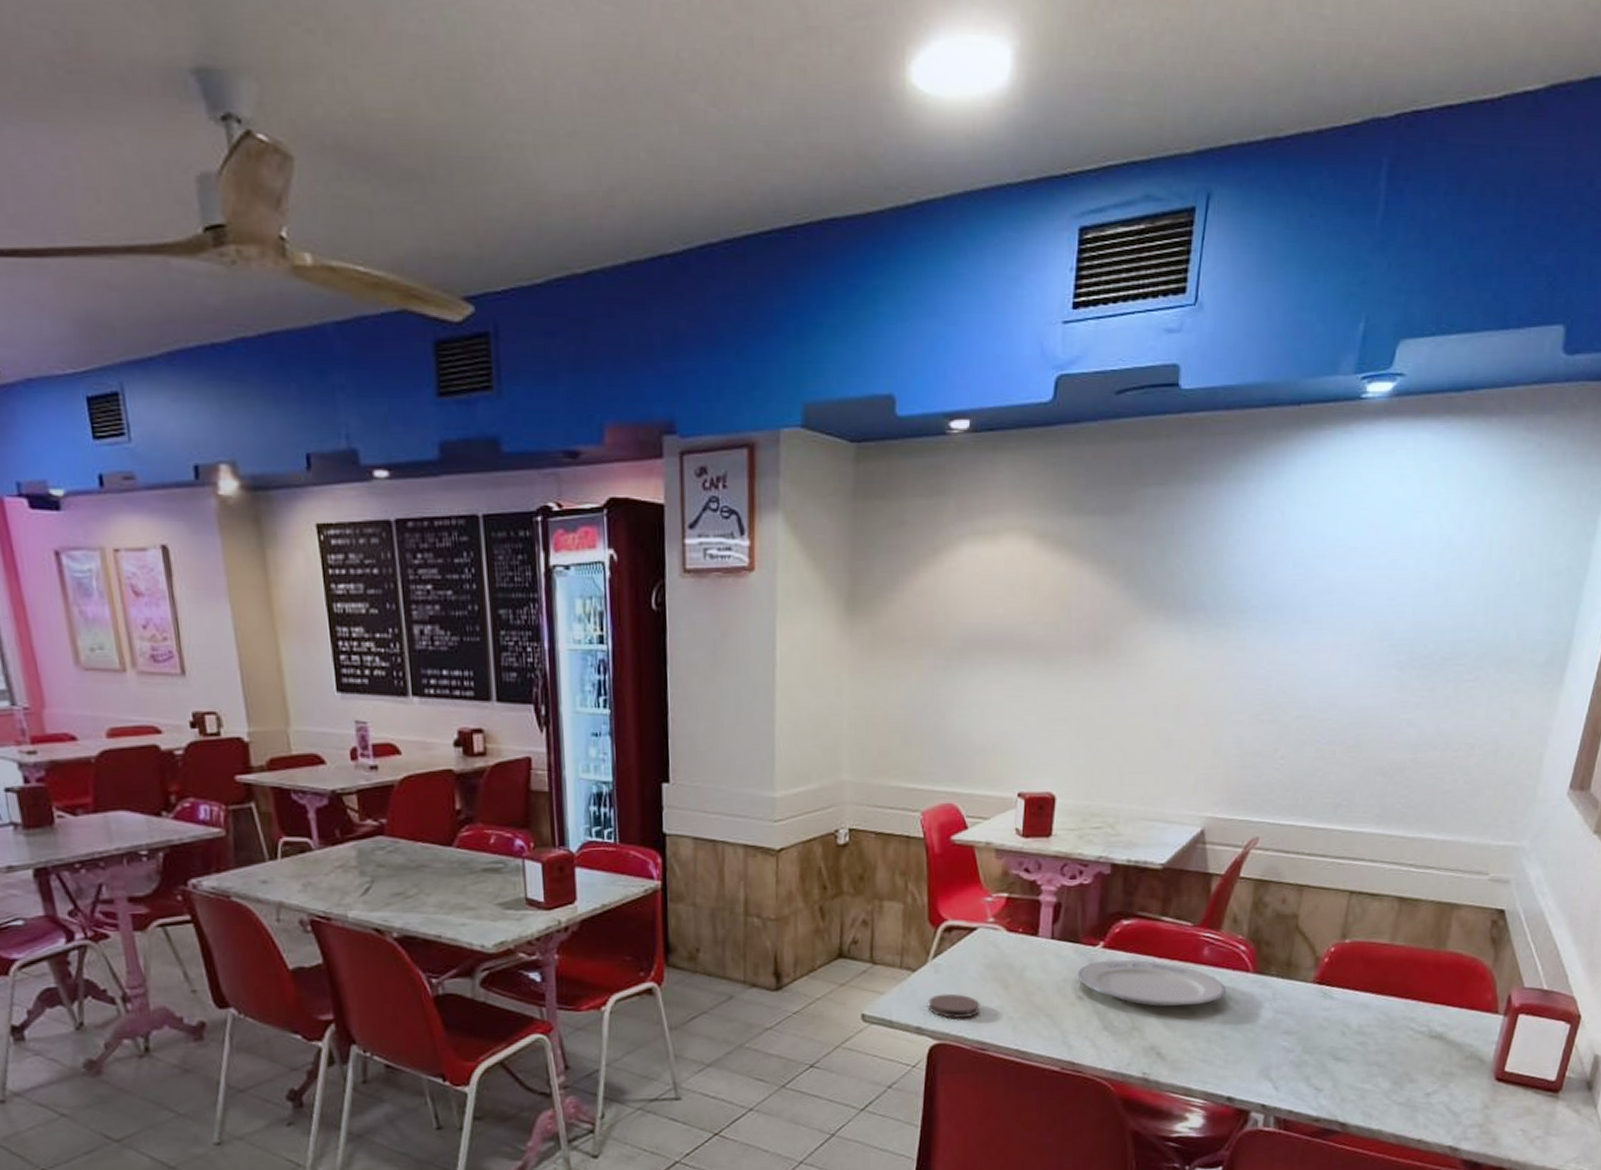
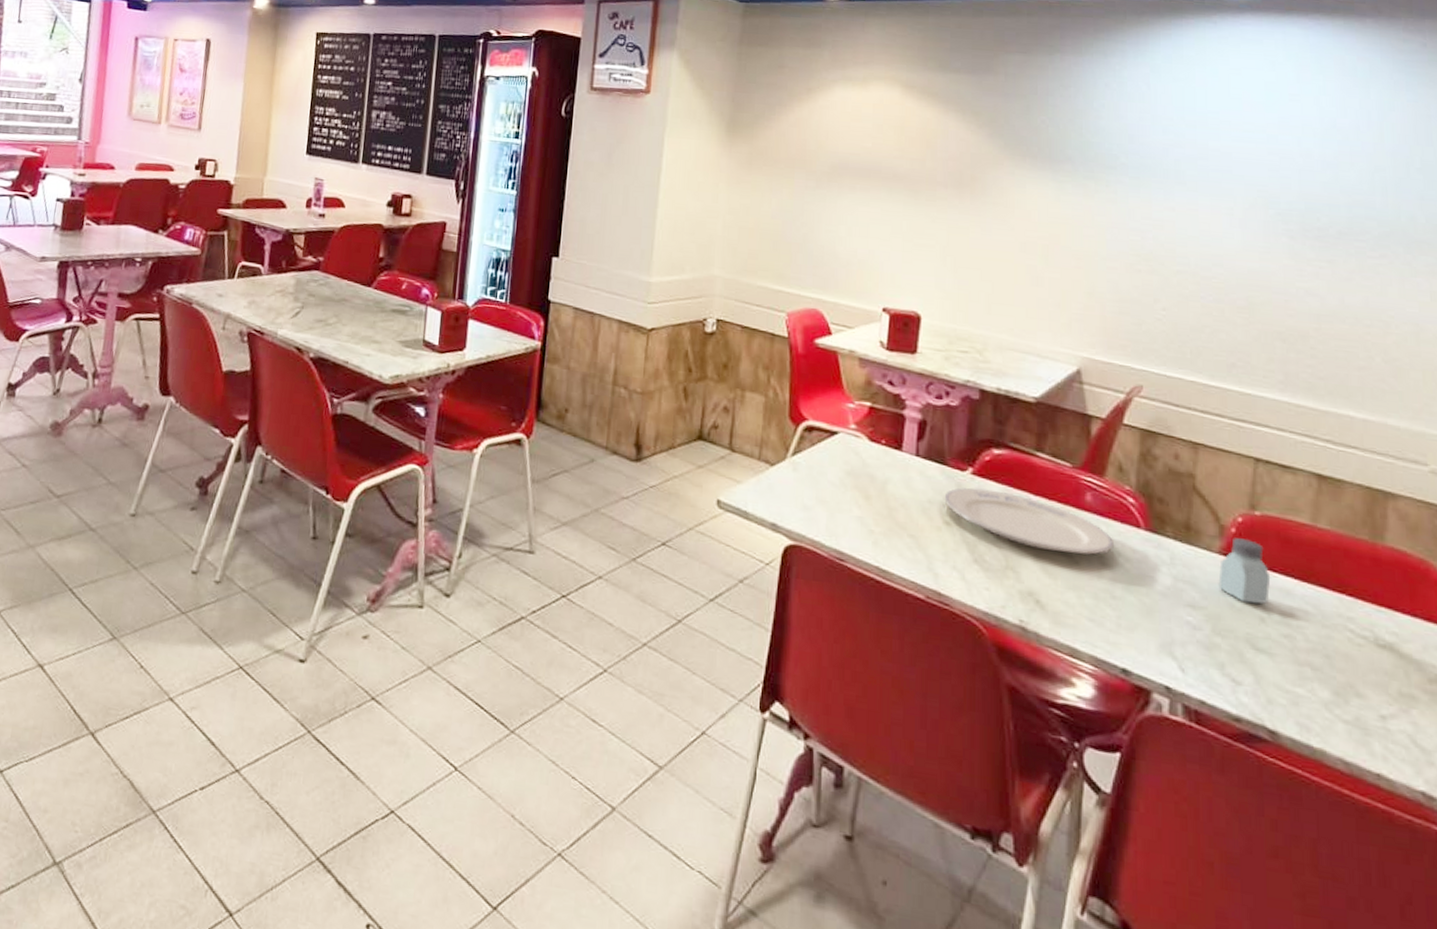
coaster: present [928,993,980,1018] -> none [785,493,839,523]
saltshaker: none [1310,966,1353,1022] -> present [1218,538,1271,604]

